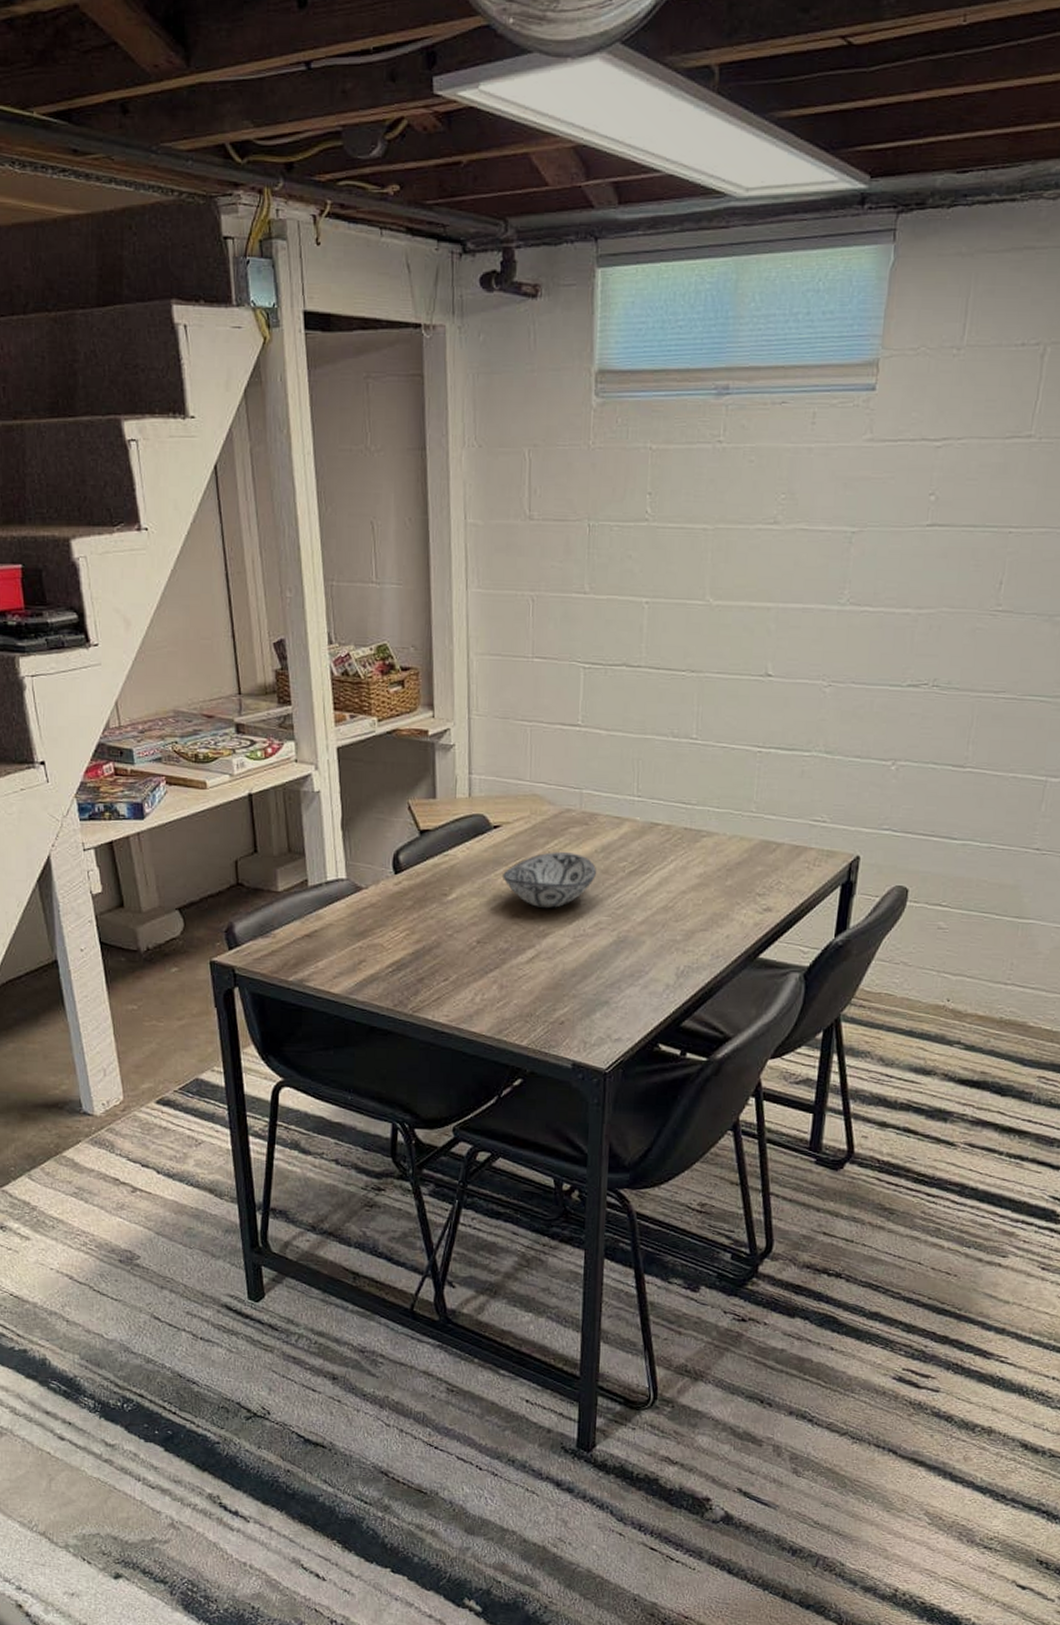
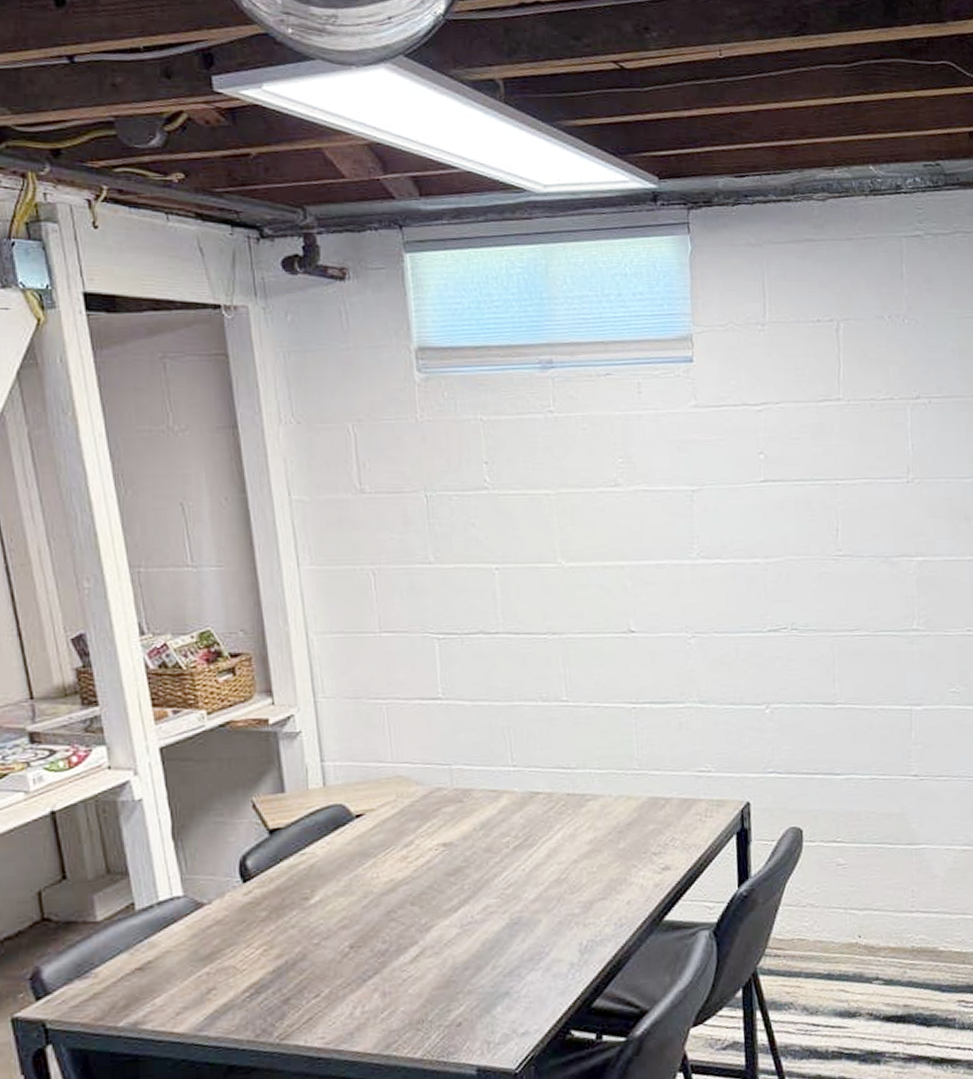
decorative bowl: present [503,851,596,909] -> none [372,833,478,900]

